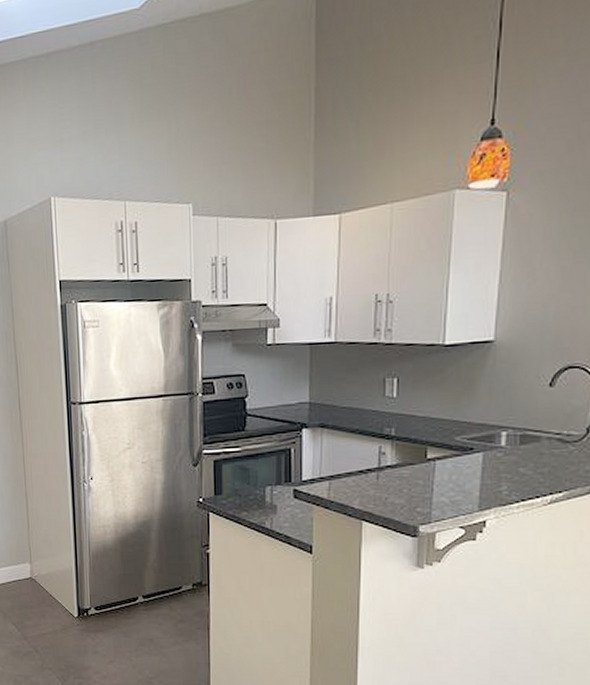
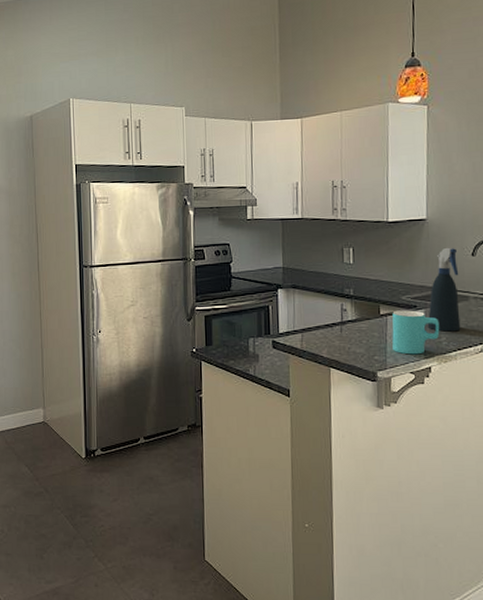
cup: none [440,453,501,506] -> present [392,310,440,355]
spray bottle: none [485,376,531,479] -> present [427,247,461,332]

